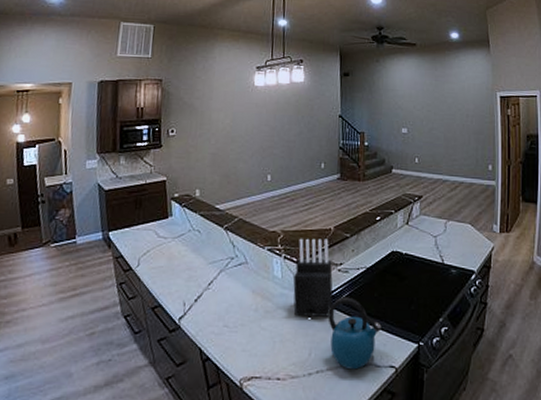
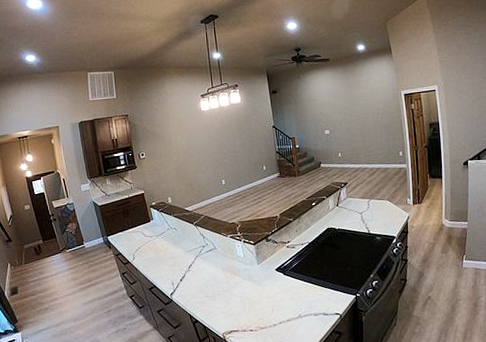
knife block: present [293,238,333,318] -> none [253,224,286,284]
kettle: present [328,297,382,370] -> none [283,266,326,319]

